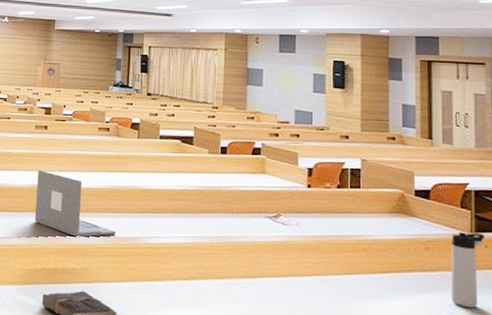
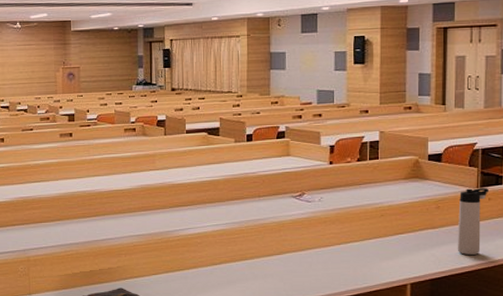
laptop: present [34,170,116,238] -> none [66,178,149,239]

